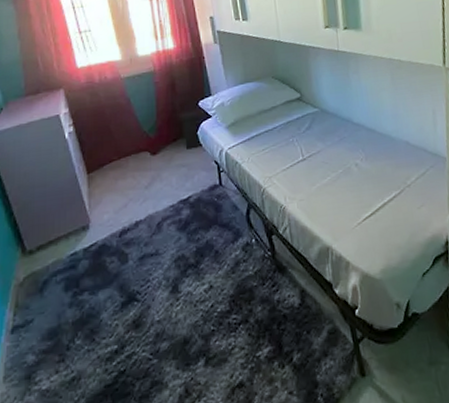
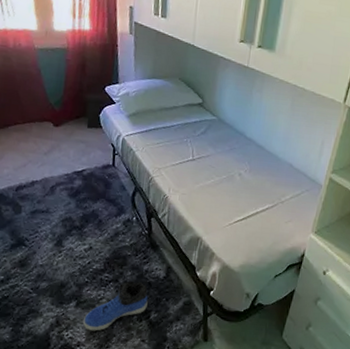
sneaker: none [217,316,287,394] -> present [83,280,148,331]

